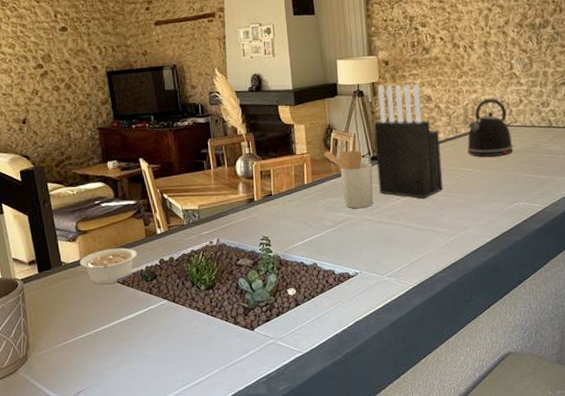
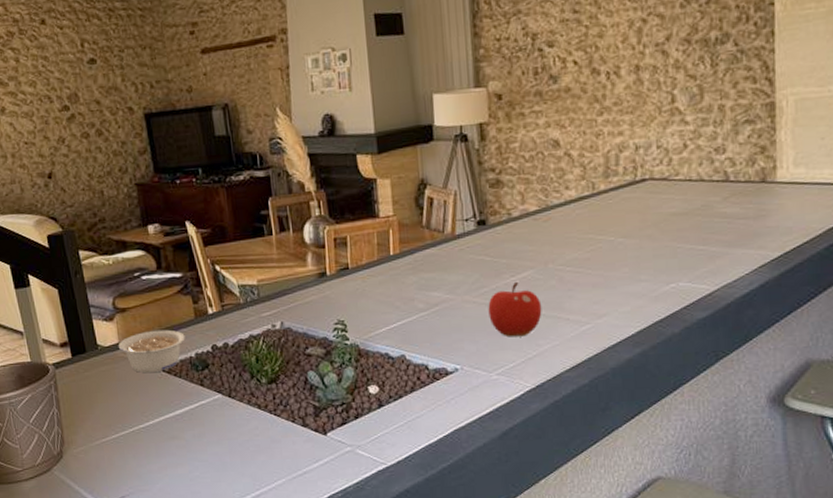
utensil holder: present [323,150,374,209] -> none [414,211,480,288]
knife block: present [373,84,444,199] -> none [480,124,574,276]
fruit: none [380,204,421,247] -> present [488,282,542,337]
kettle: present [467,98,513,157] -> none [608,142,672,222]

